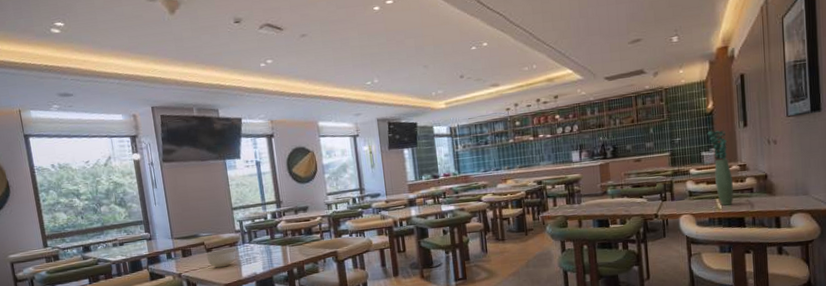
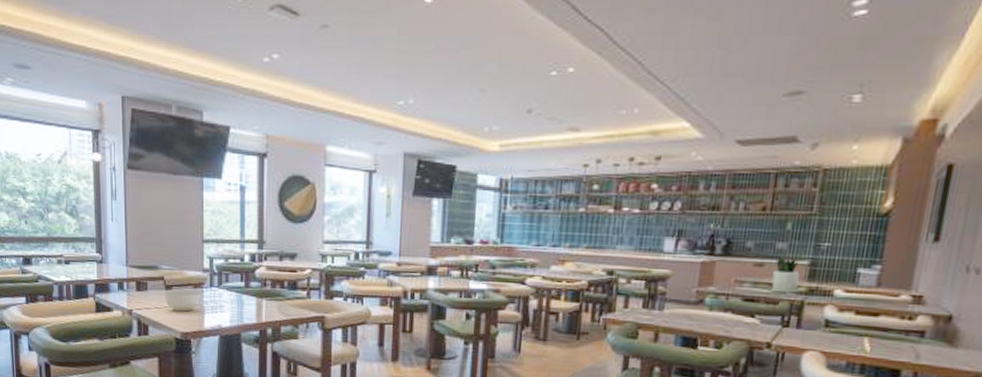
planter: none [648,151,668,178] -> present [769,256,800,294]
vase: present [707,128,734,206] -> none [867,236,903,349]

